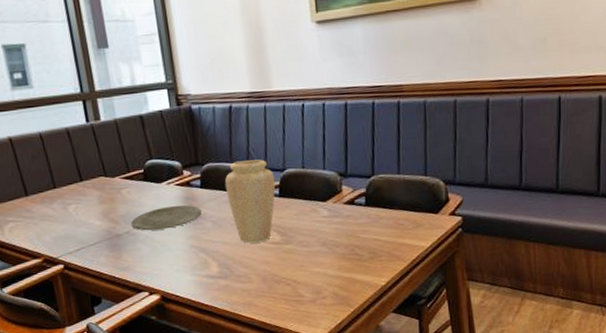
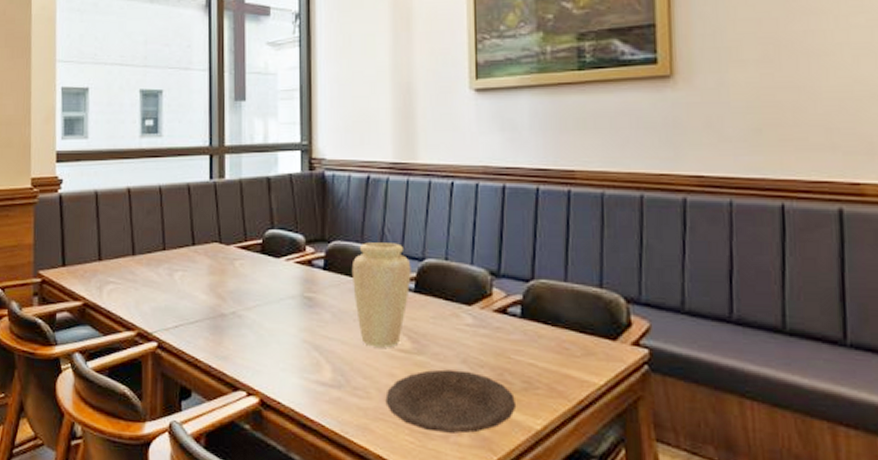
plate: present [130,205,202,231] -> none [239,287,321,315]
plate: none [264,251,366,299] -> present [385,369,517,434]

